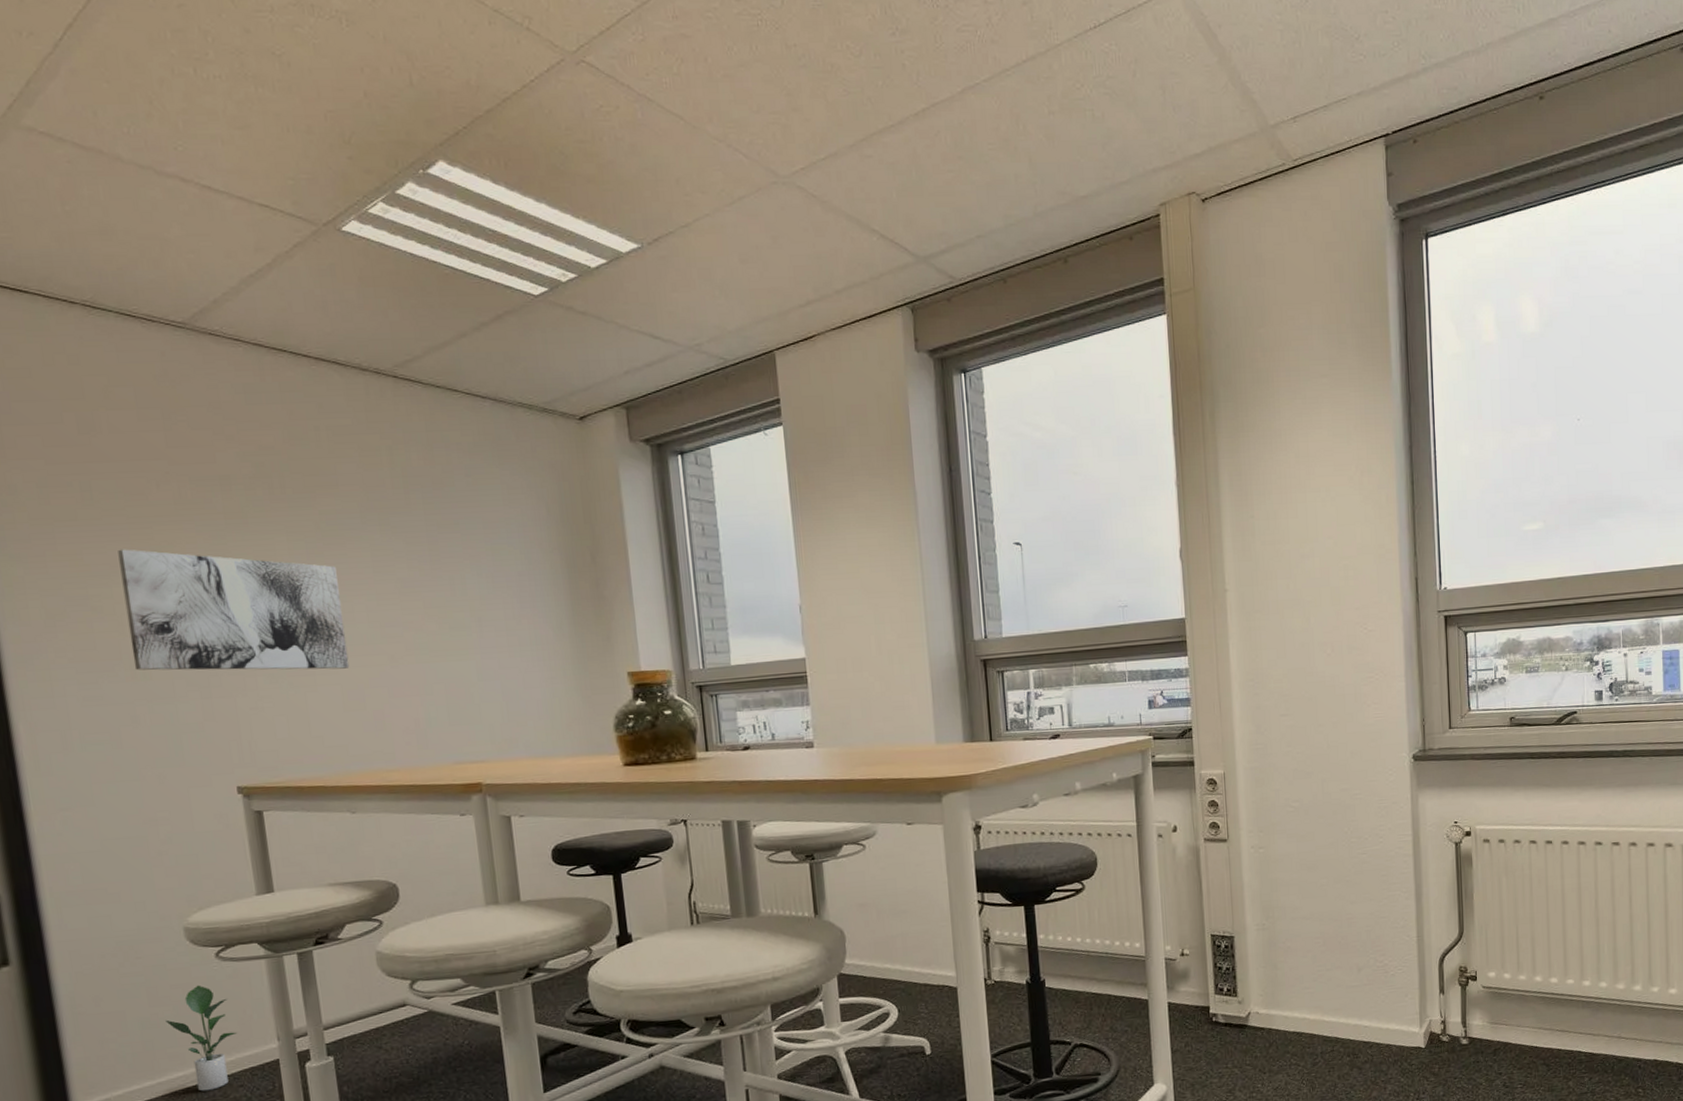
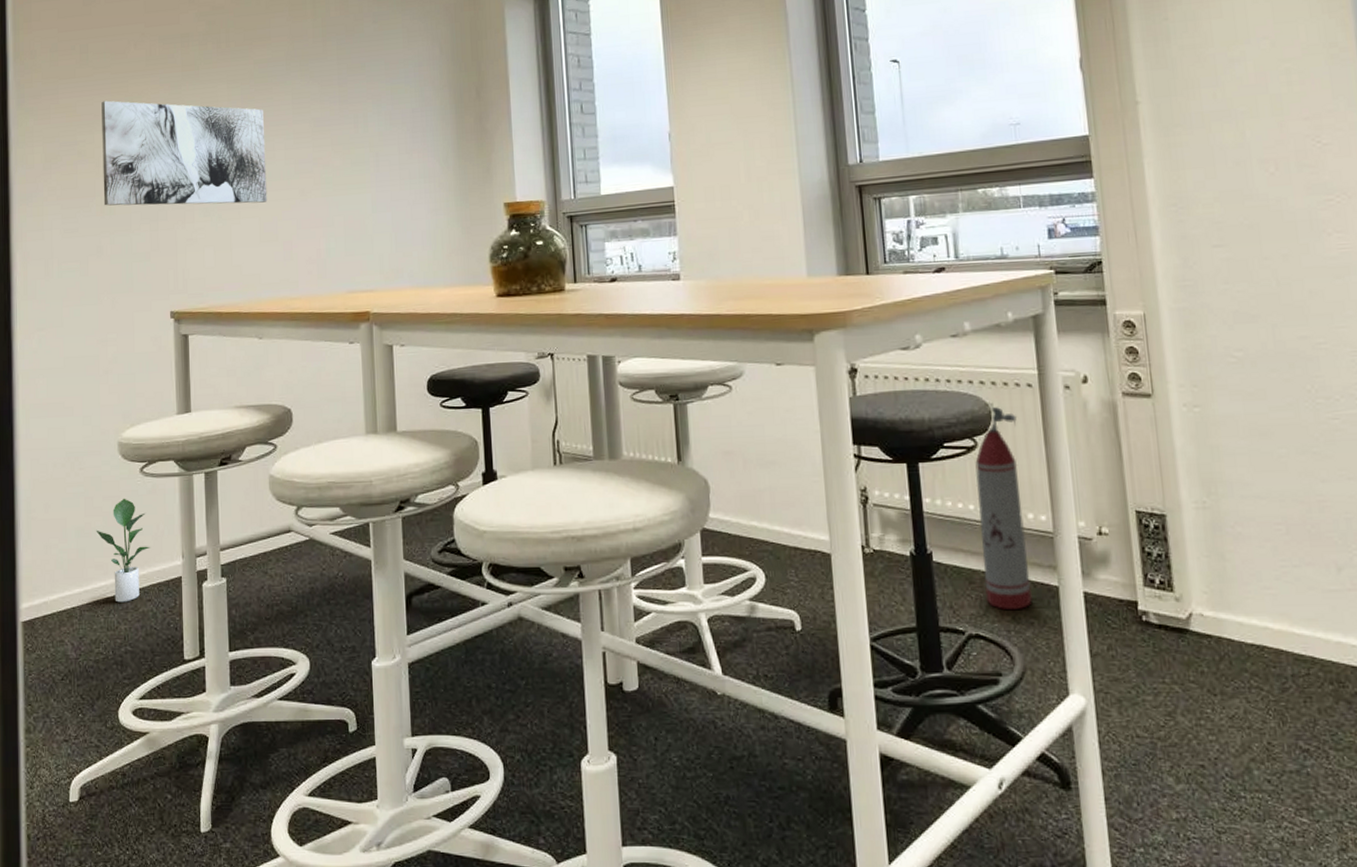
fire extinguisher: none [1082,850,1127,1022] -> present [975,402,1032,609]

